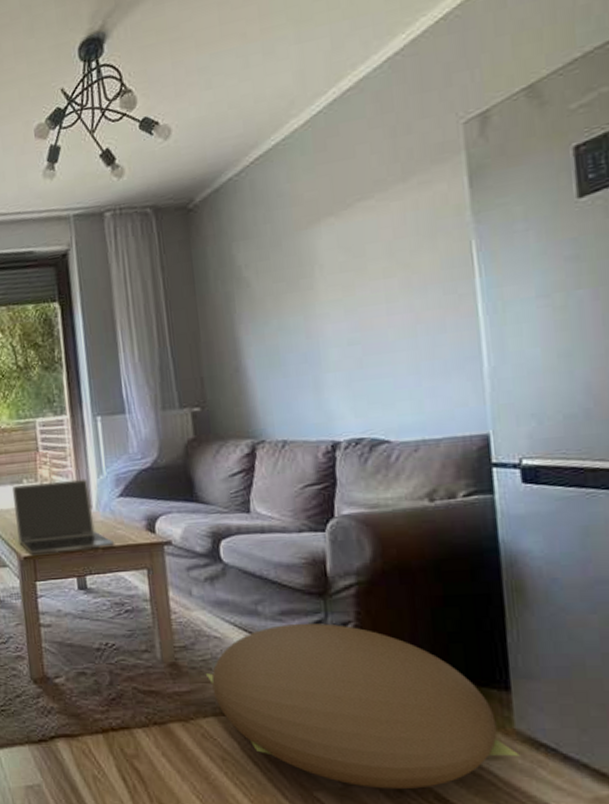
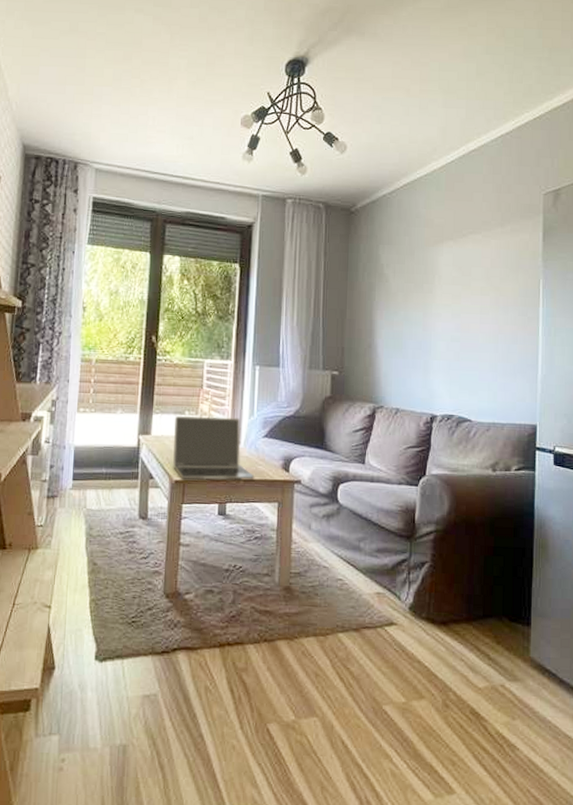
pouf: present [205,623,520,790] -> none [312,560,532,705]

